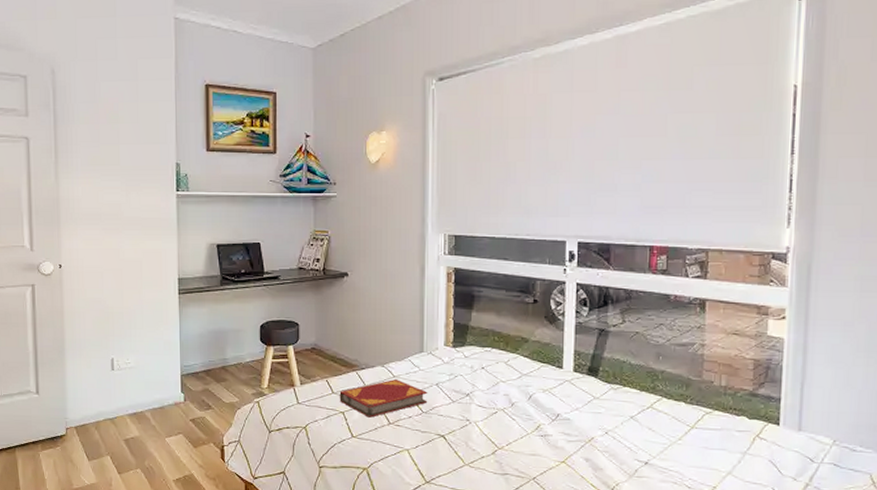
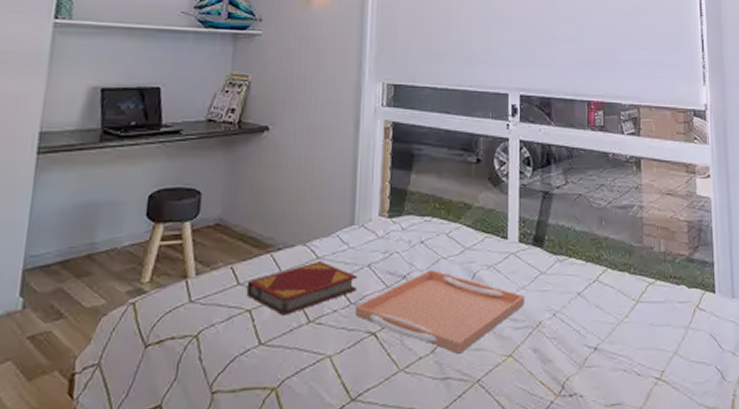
serving tray: none [427,390,579,457] -> present [355,269,525,354]

